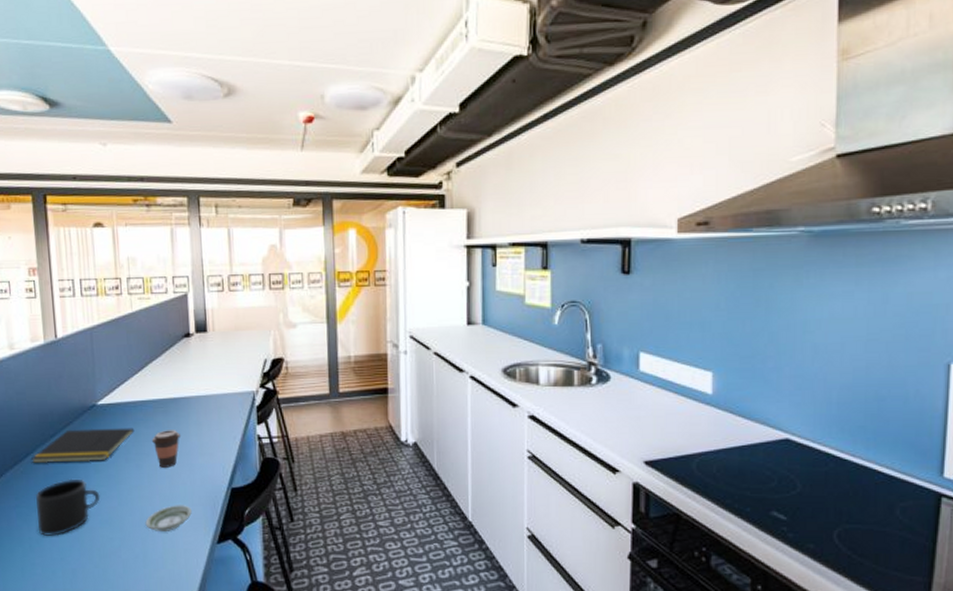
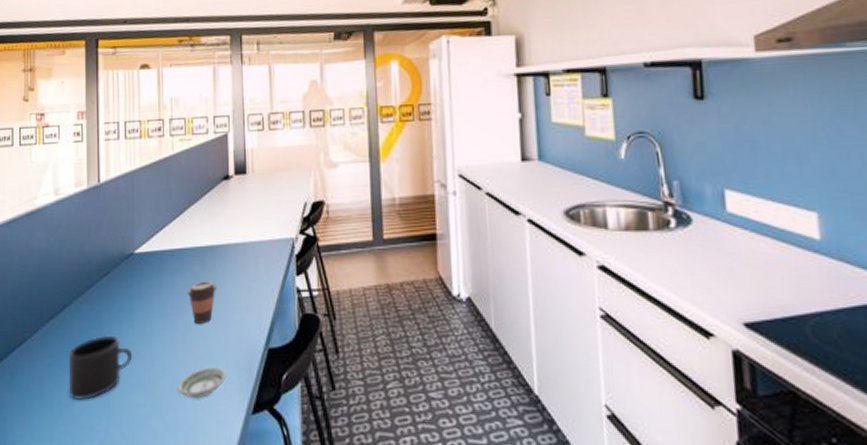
notepad: present [32,428,135,464] -> none [68,278,171,318]

